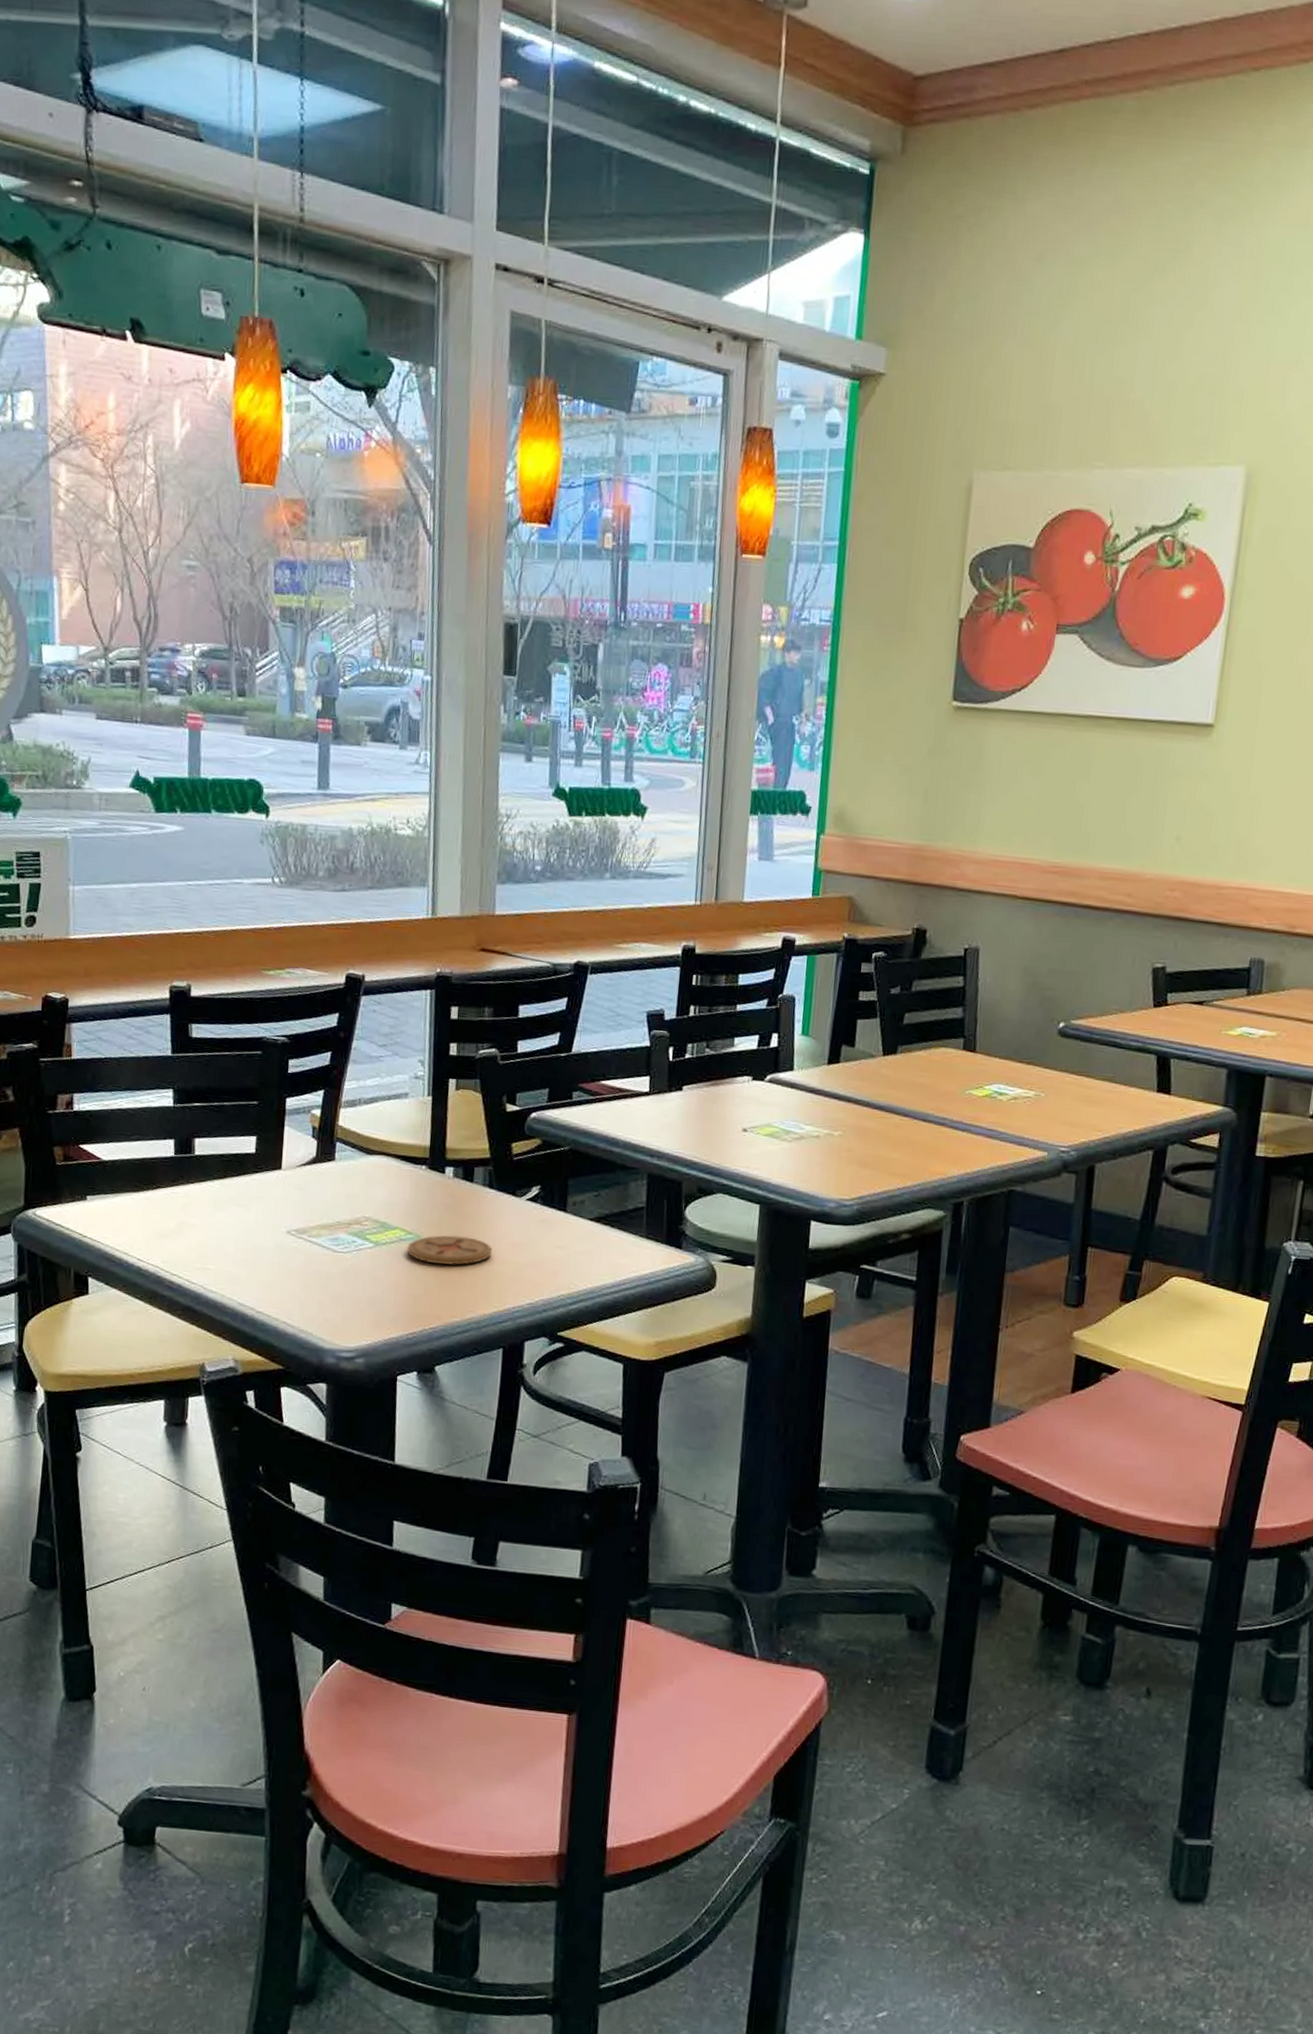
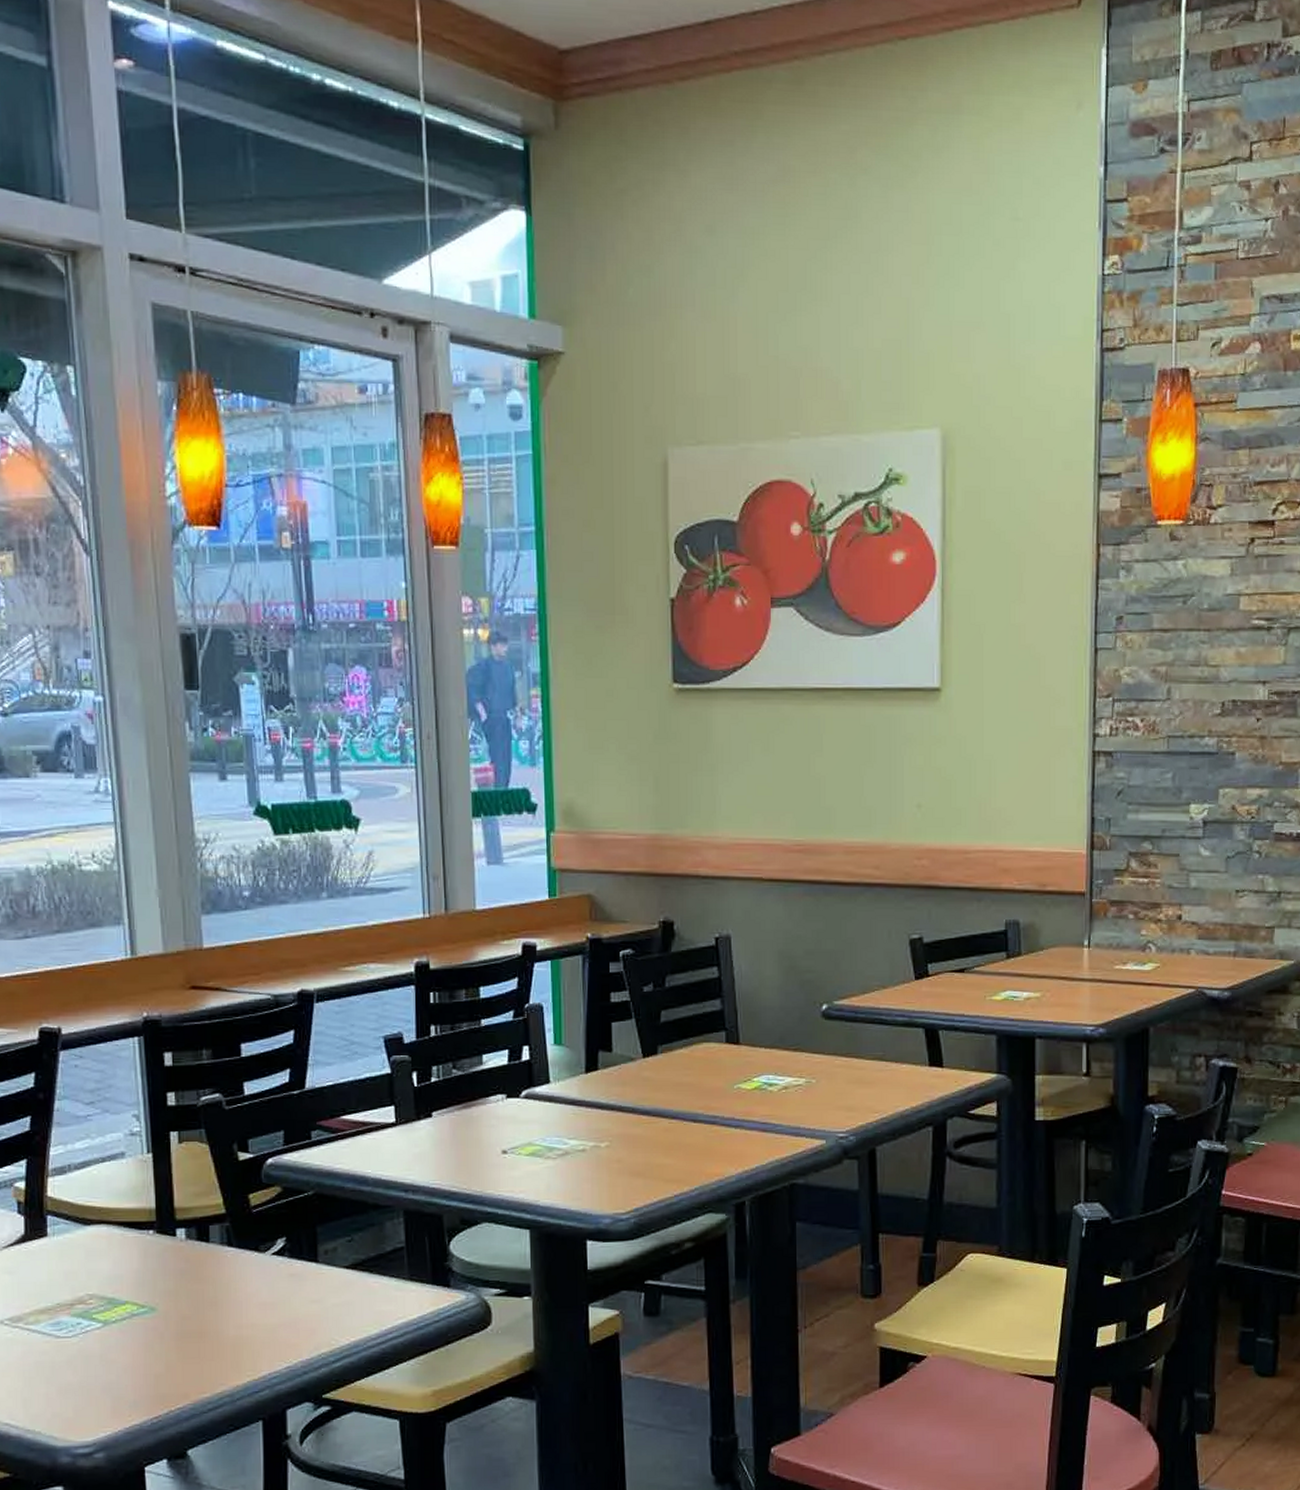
coaster: present [407,1235,492,1265] -> none [141,1303,239,1338]

